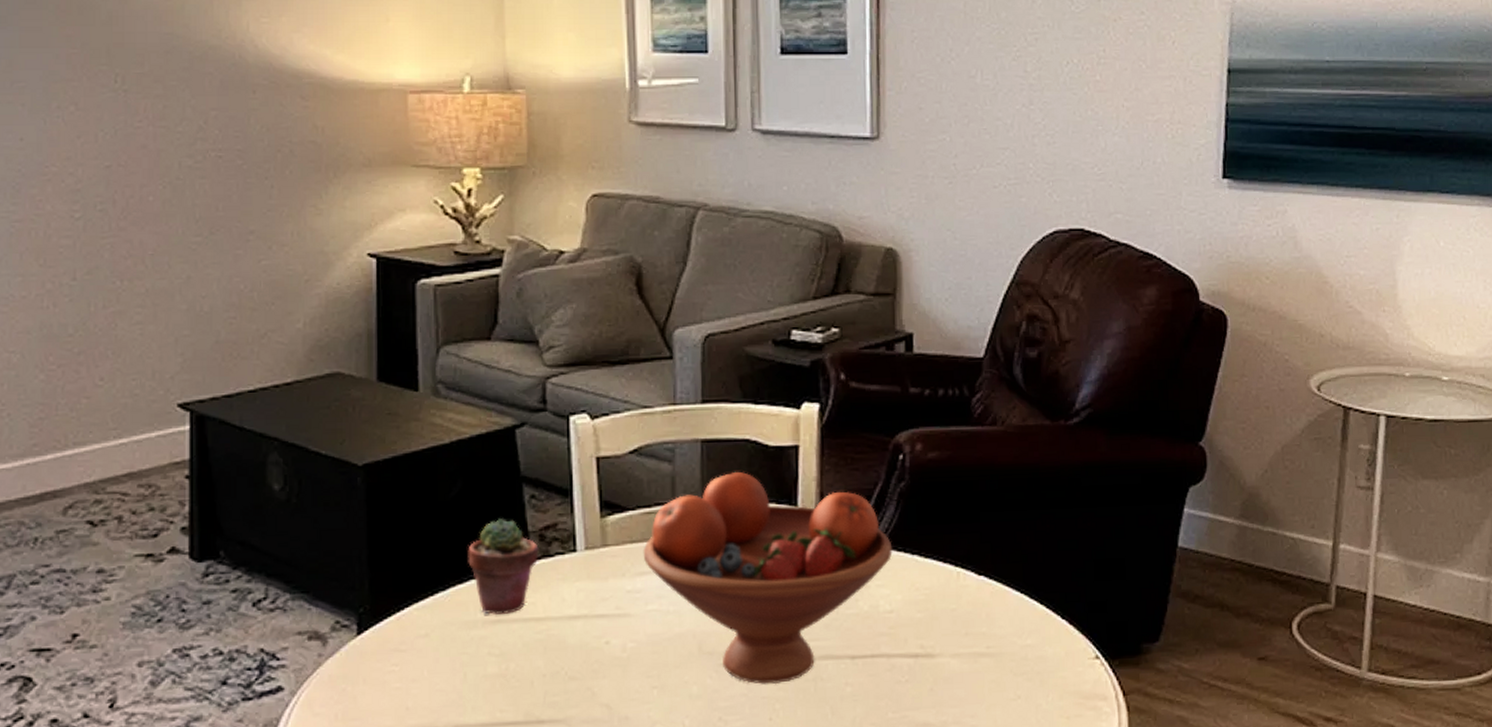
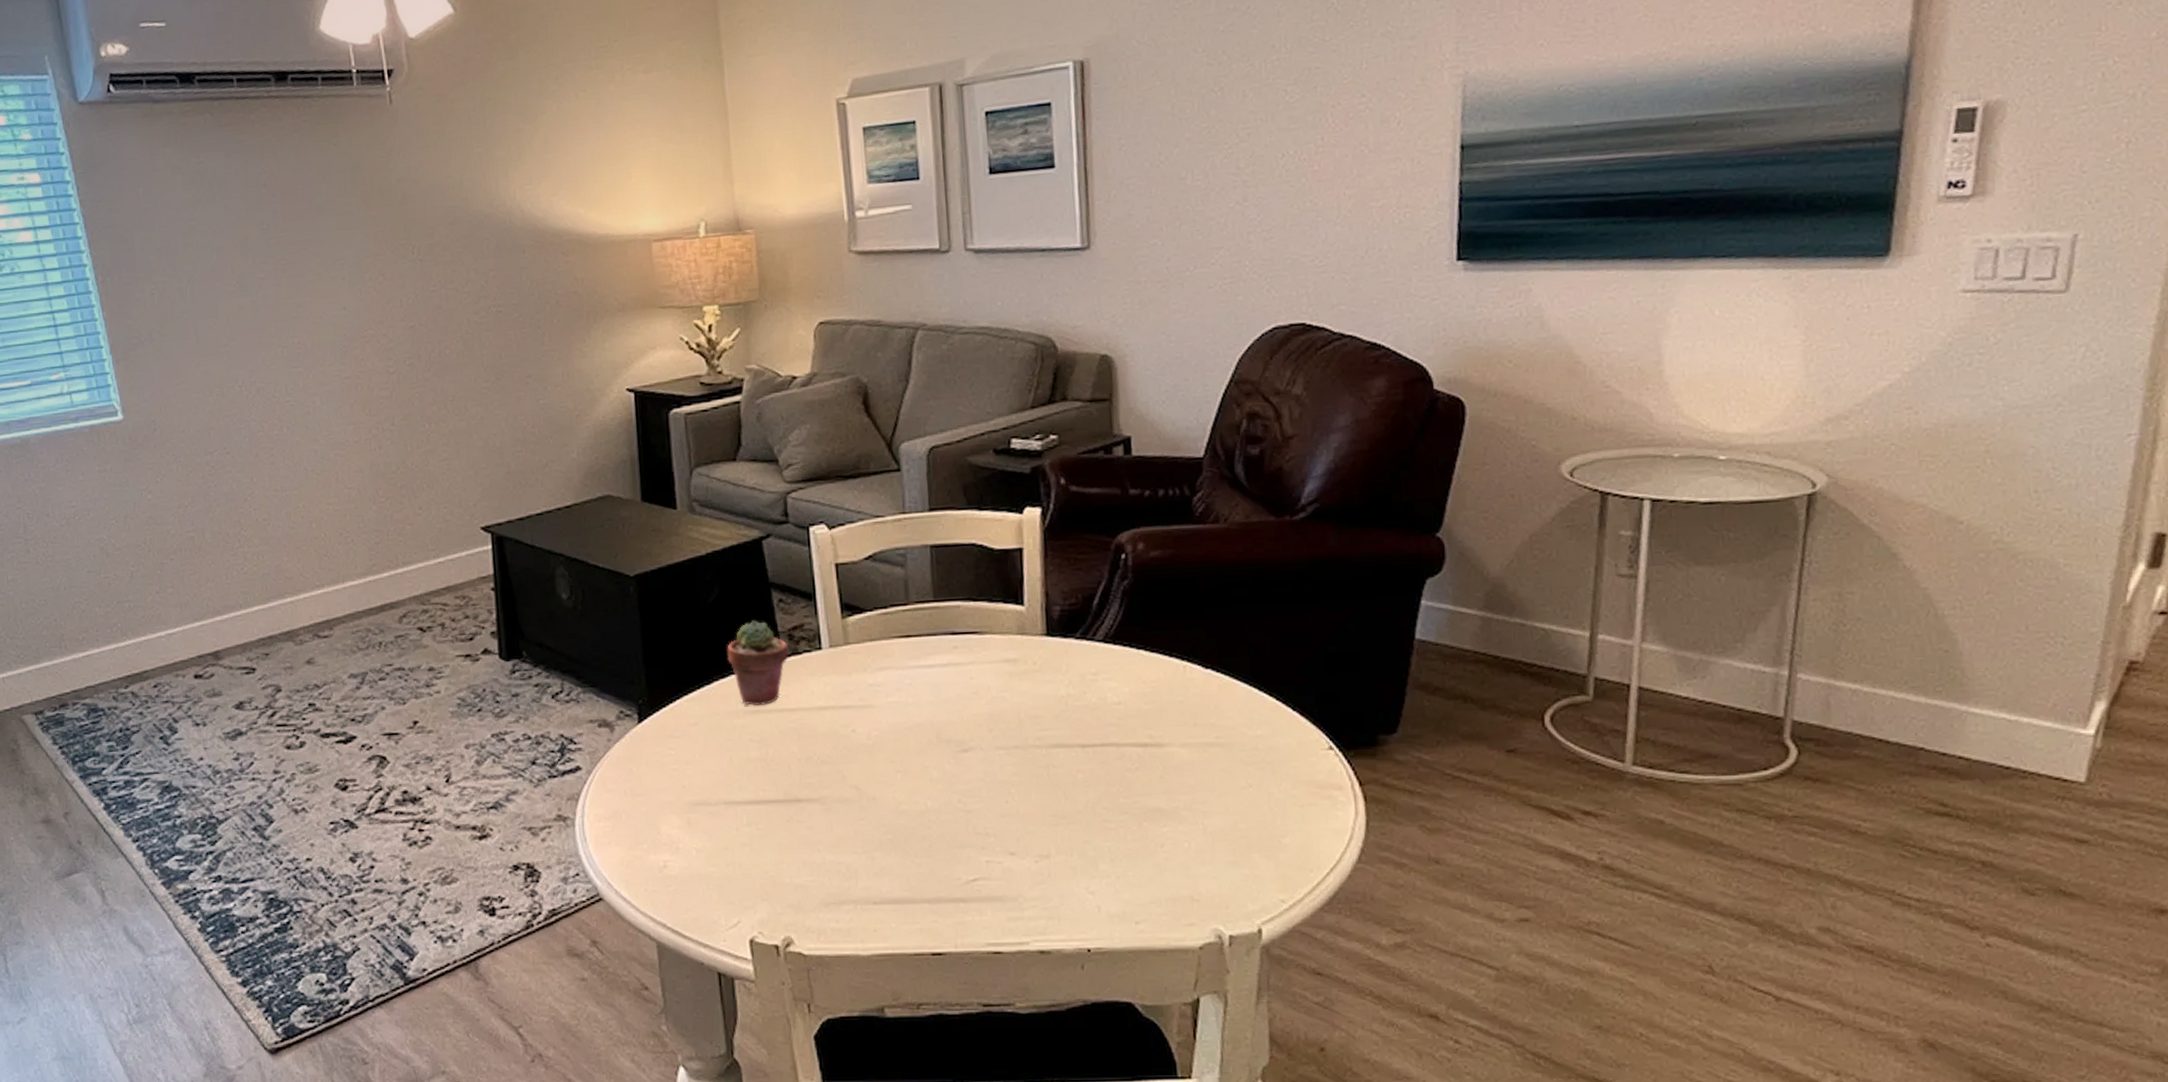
fruit bowl: present [643,472,893,685] -> none [881,574,1119,771]

